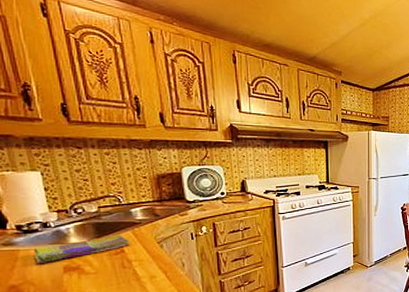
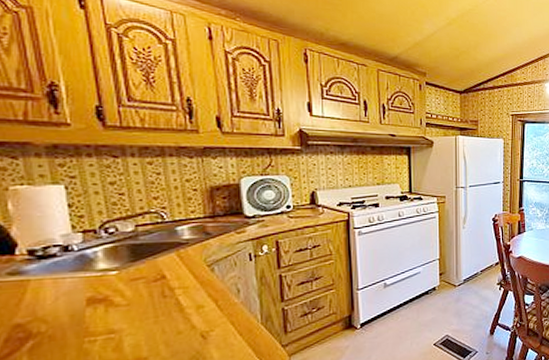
dish towel: present [34,234,131,263] -> none [50,257,174,295]

